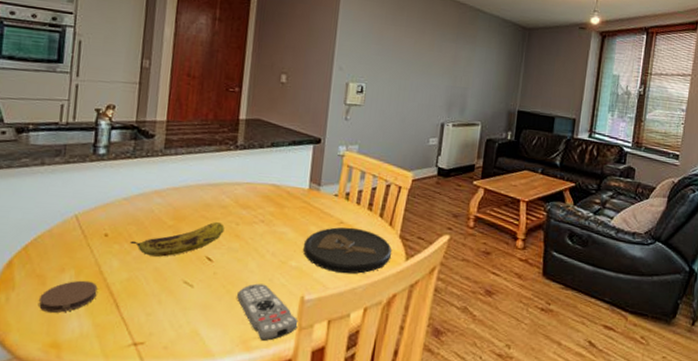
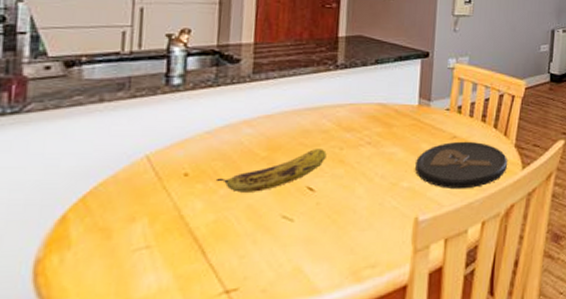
coaster: present [39,280,98,313] -> none [104,228,178,269]
remote control: present [237,283,299,341] -> none [344,209,414,269]

